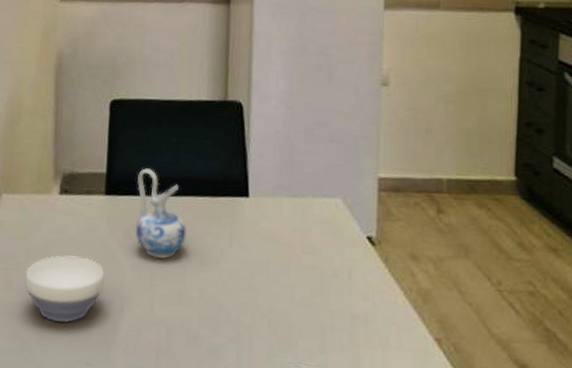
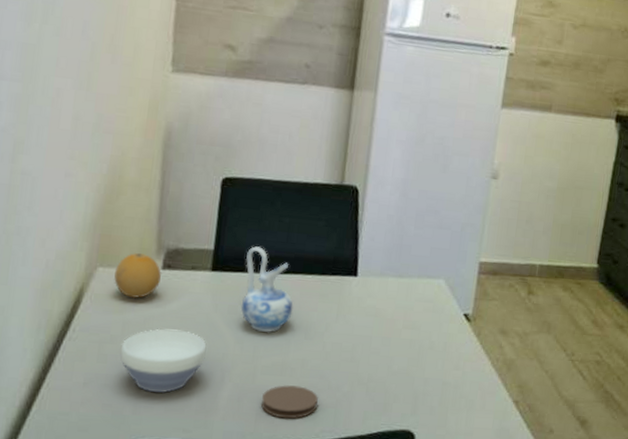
fruit: none [17,179,59,225] -> present [114,253,161,299]
coaster: none [161,316,218,354] -> present [261,385,318,419]

